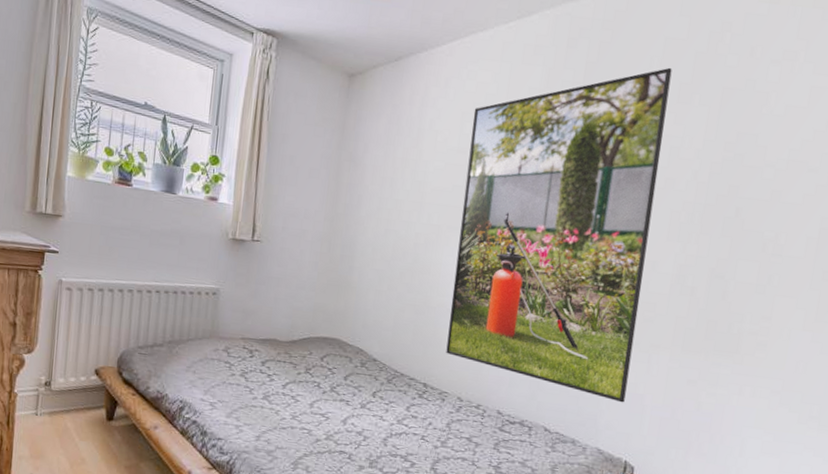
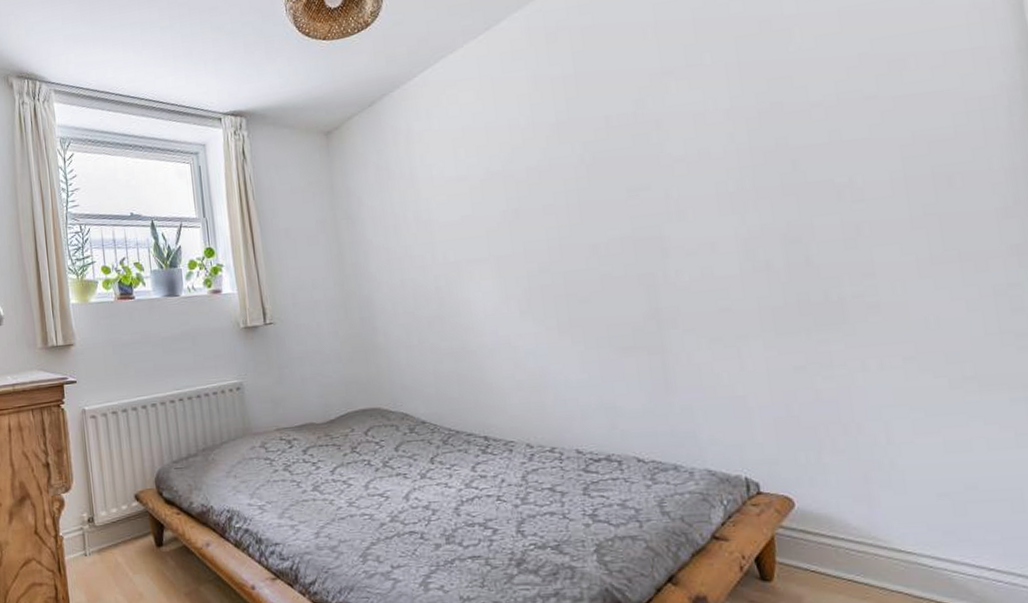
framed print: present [446,67,672,403] -> none [464,33,724,411]

